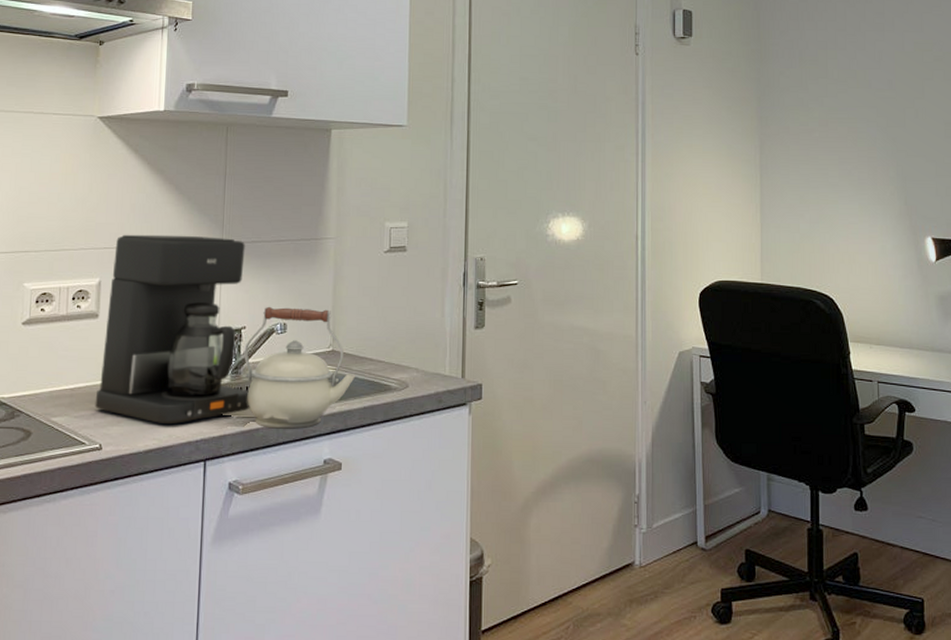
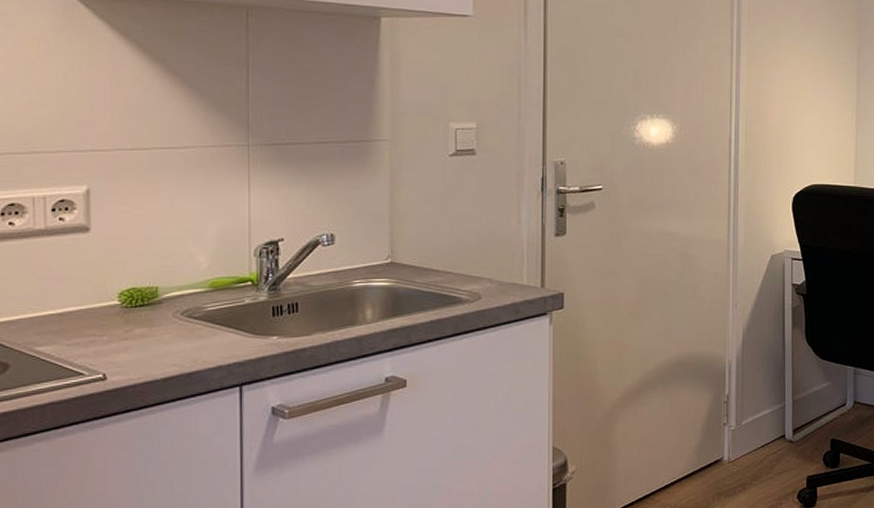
coffee maker: present [95,234,249,425] -> none [93,134,293,349]
kettle: present [244,306,356,430] -> none [283,215,420,349]

